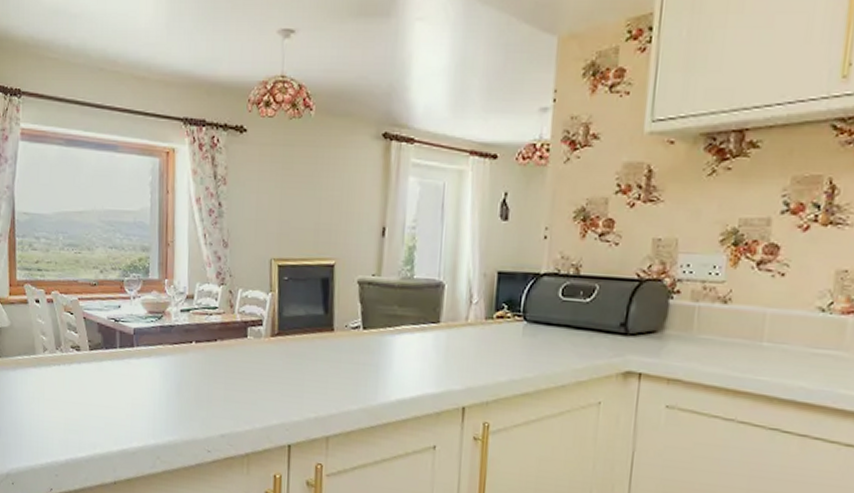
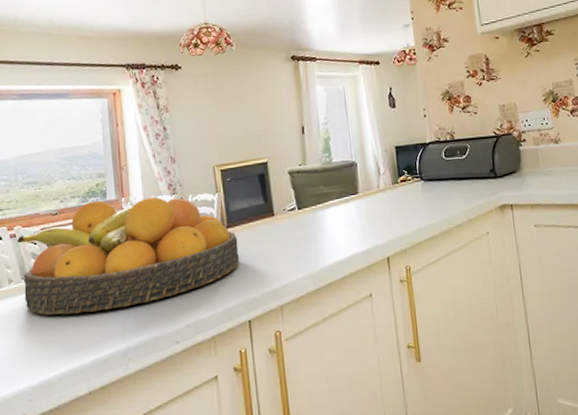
fruit bowl: none [54,277,288,402] -> present [17,197,239,315]

